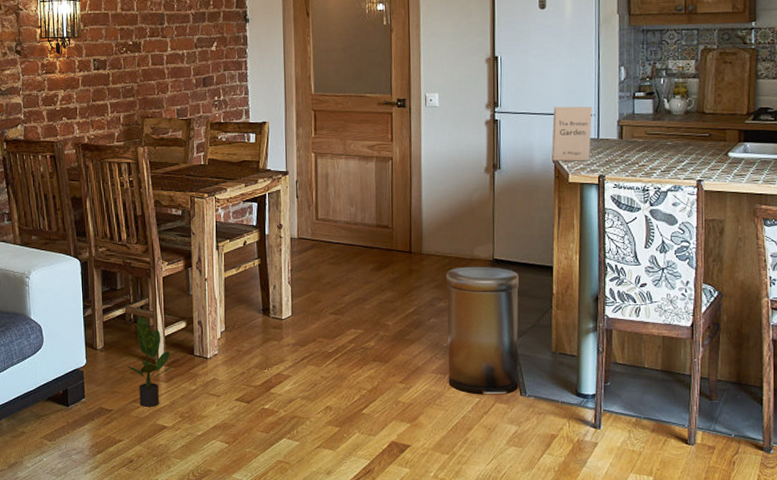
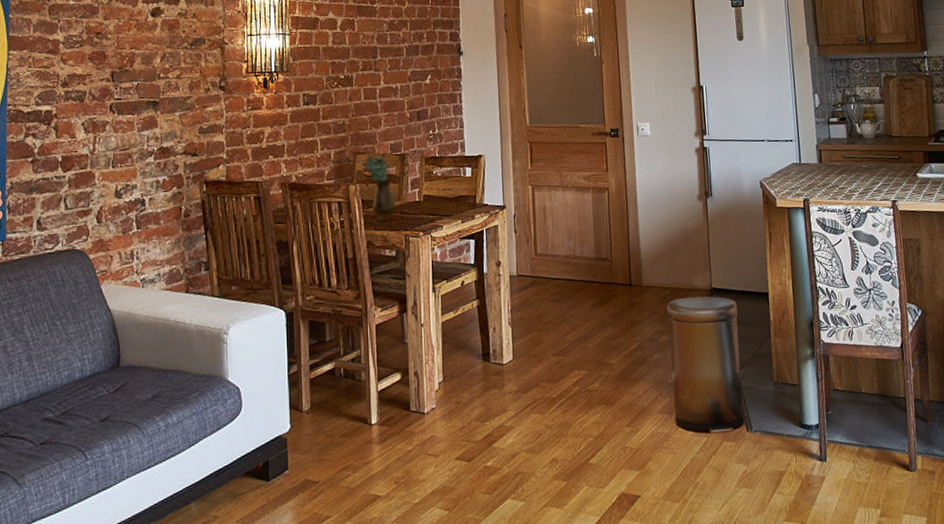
potted plant: present [126,315,174,407] -> none [335,369,388,475]
vase: none [152,118,182,183] -> present [365,153,396,222]
book: present [551,106,592,162] -> none [757,132,795,187]

